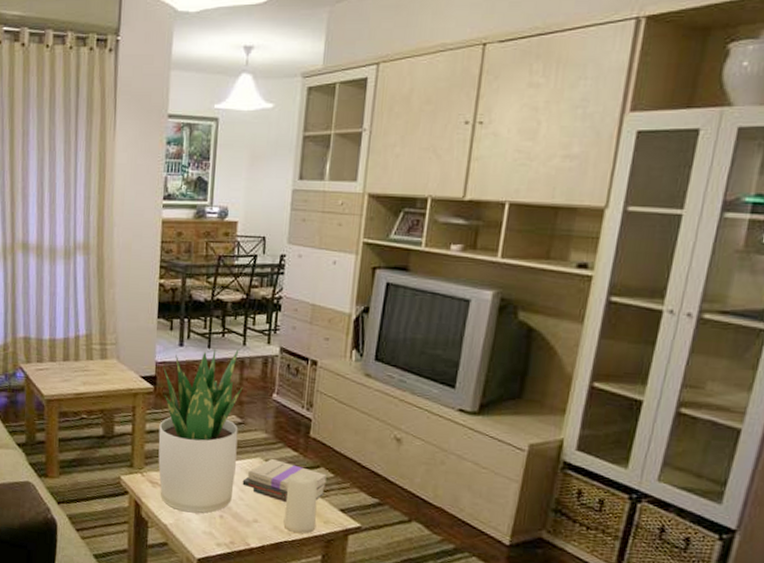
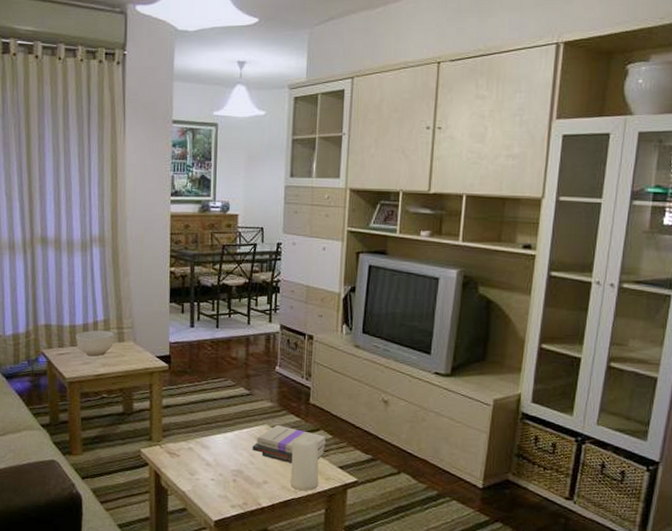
bowl: none [55,345,97,374] -> present [75,330,114,357]
planter: present [158,348,243,514] -> none [174,327,249,479]

